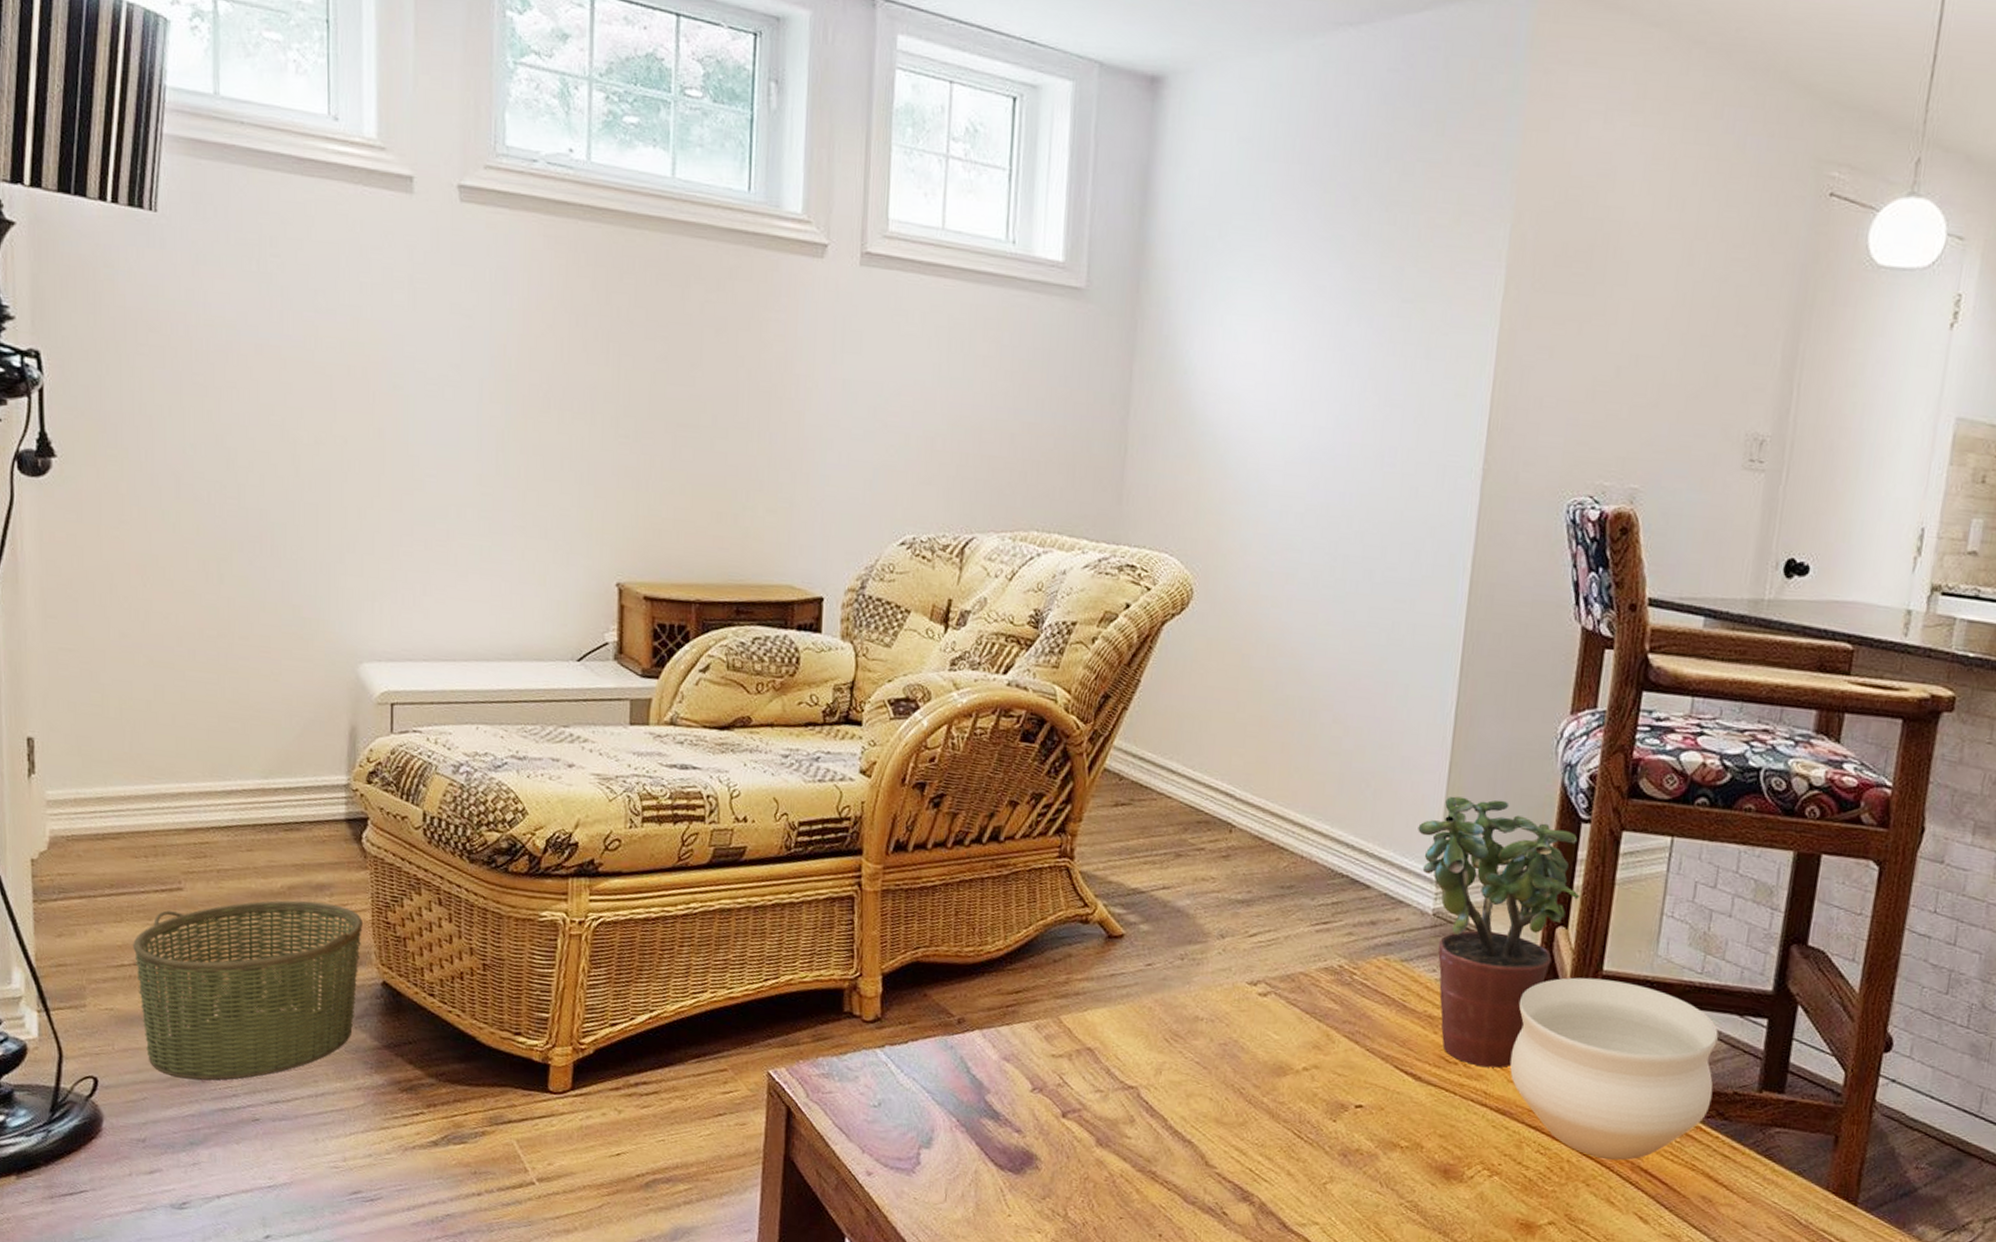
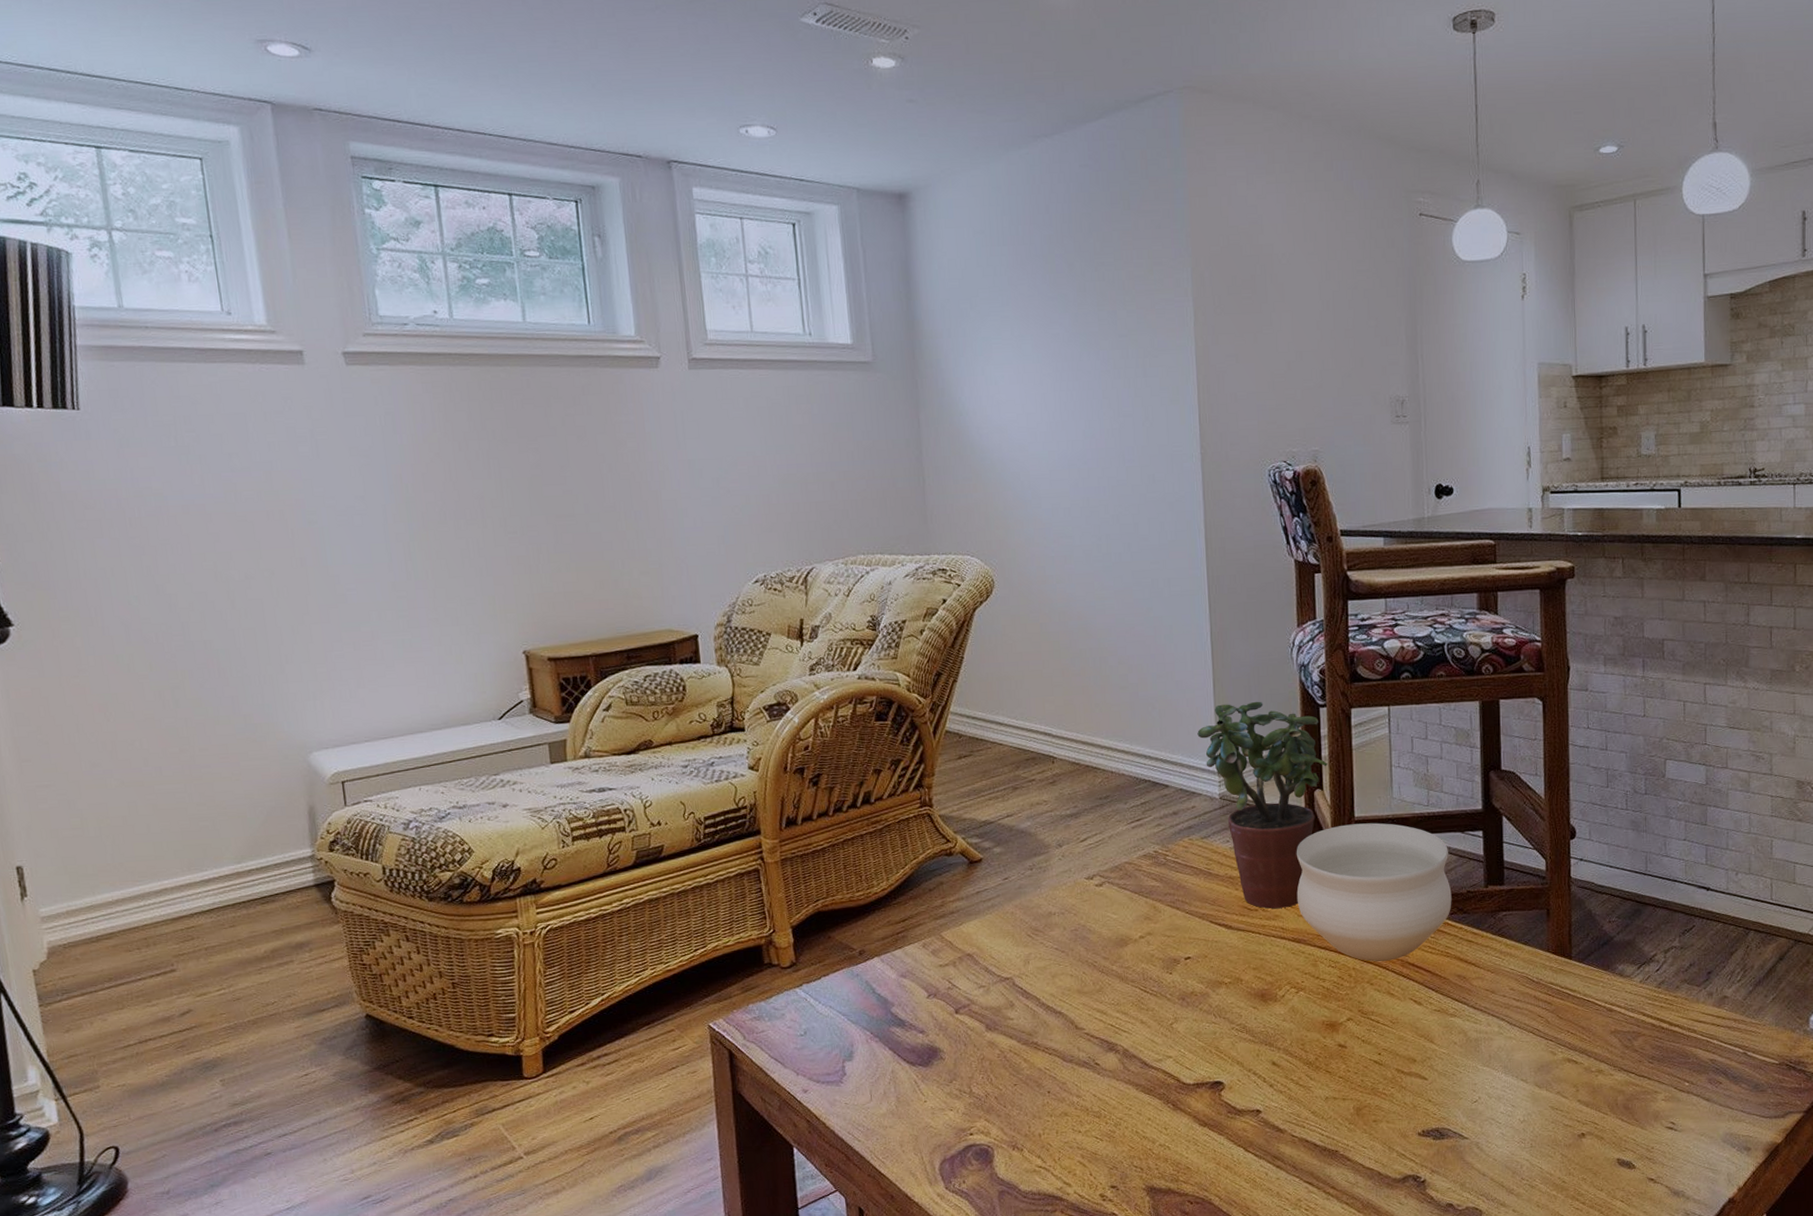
basket: present [133,900,363,1080] -> none [136,958,345,1132]

